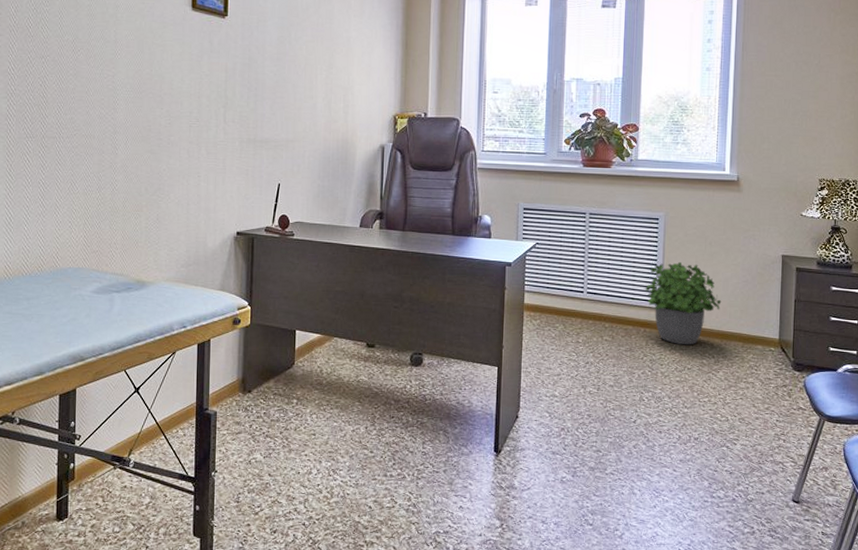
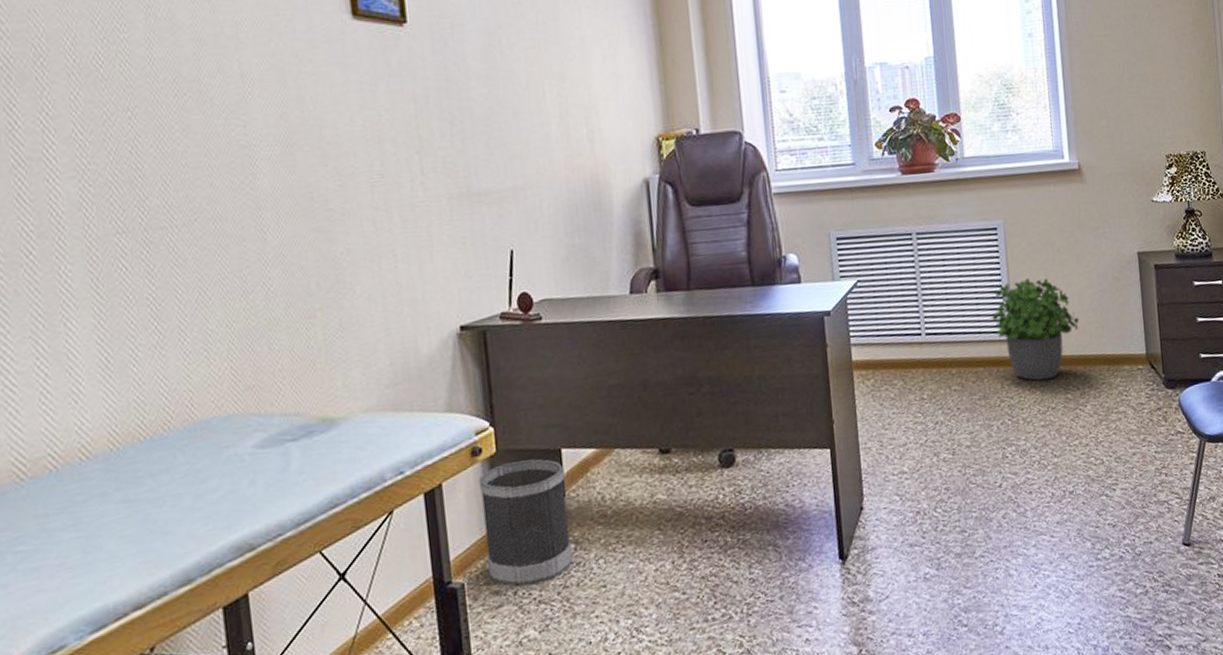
wastebasket: none [234,334,296,423] -> present [478,459,574,587]

